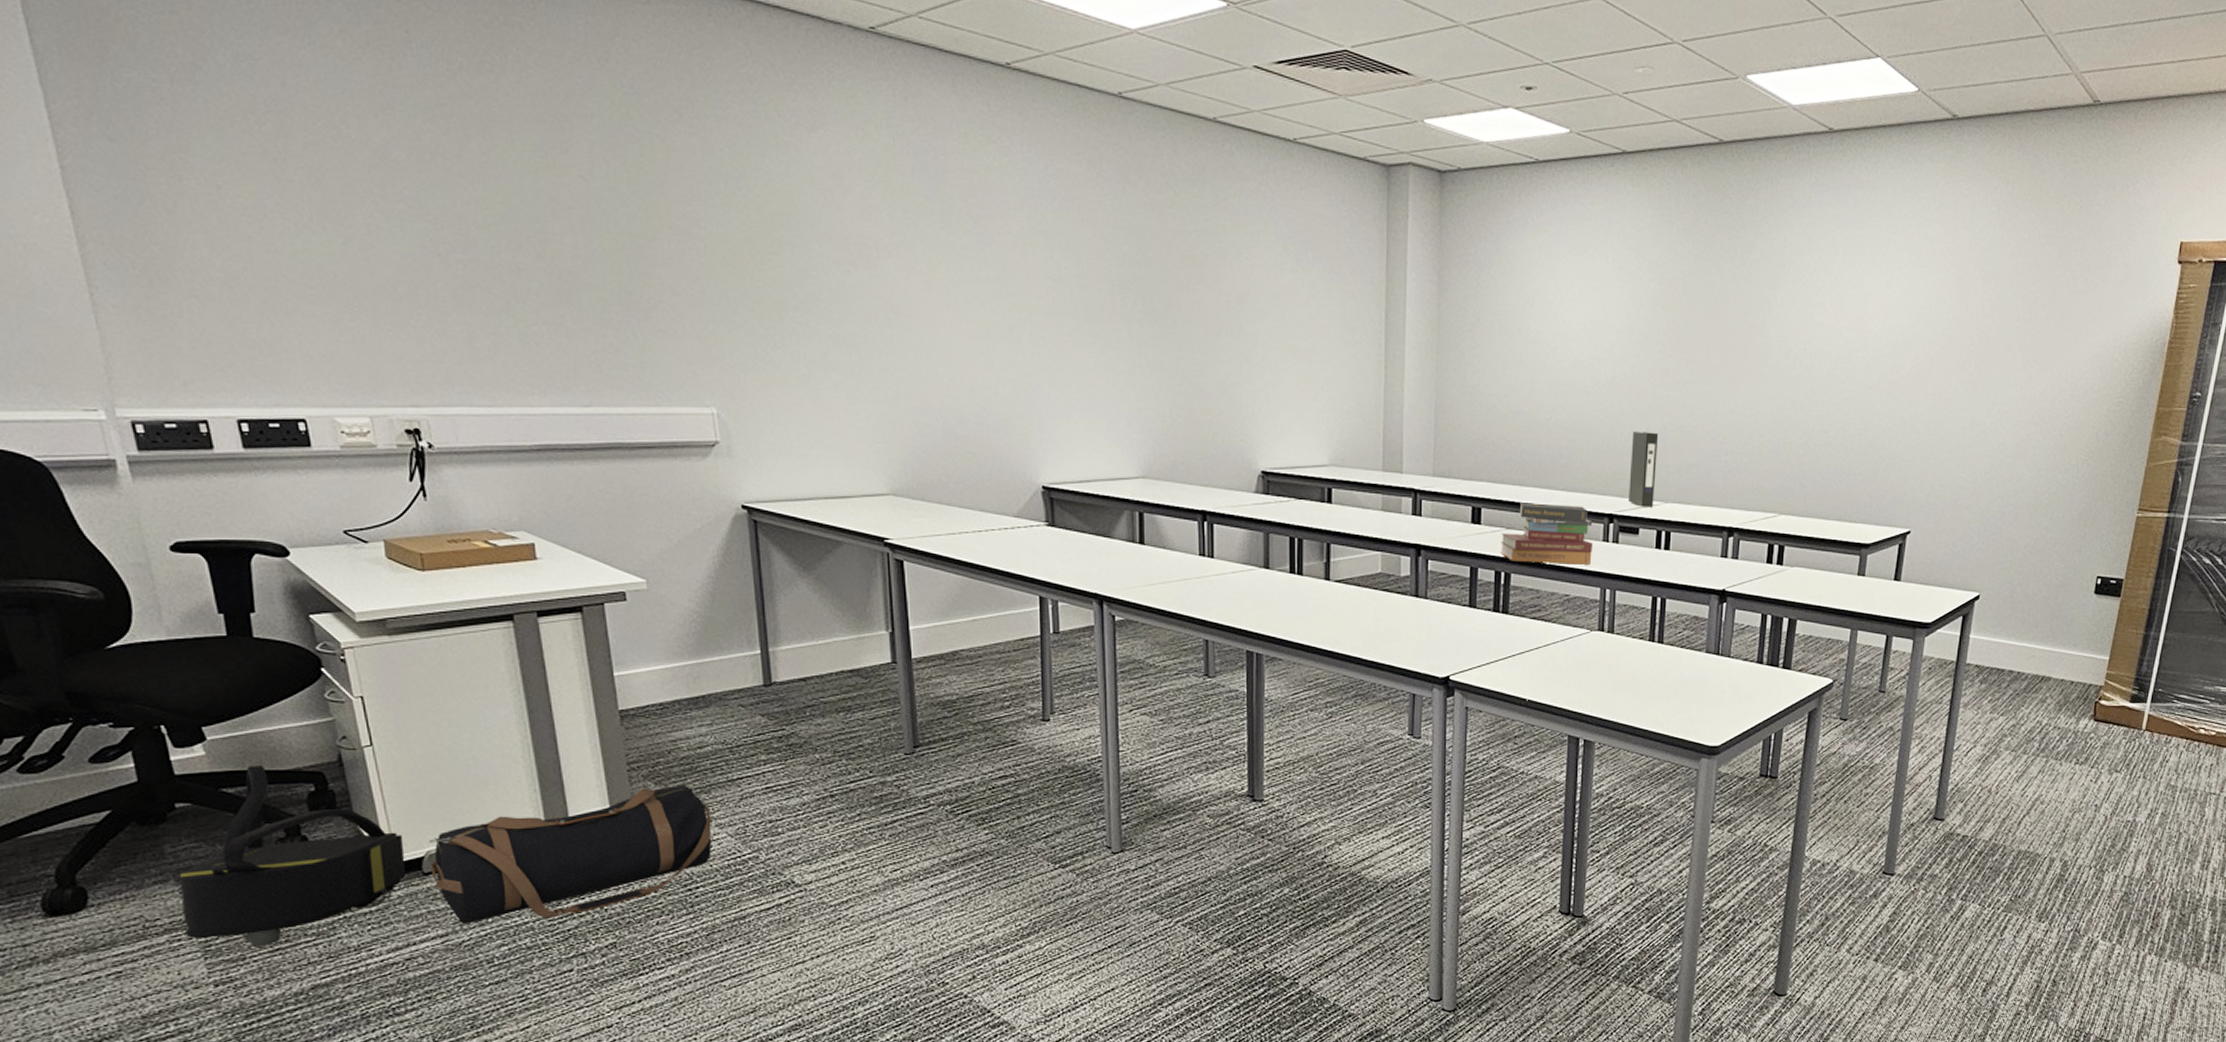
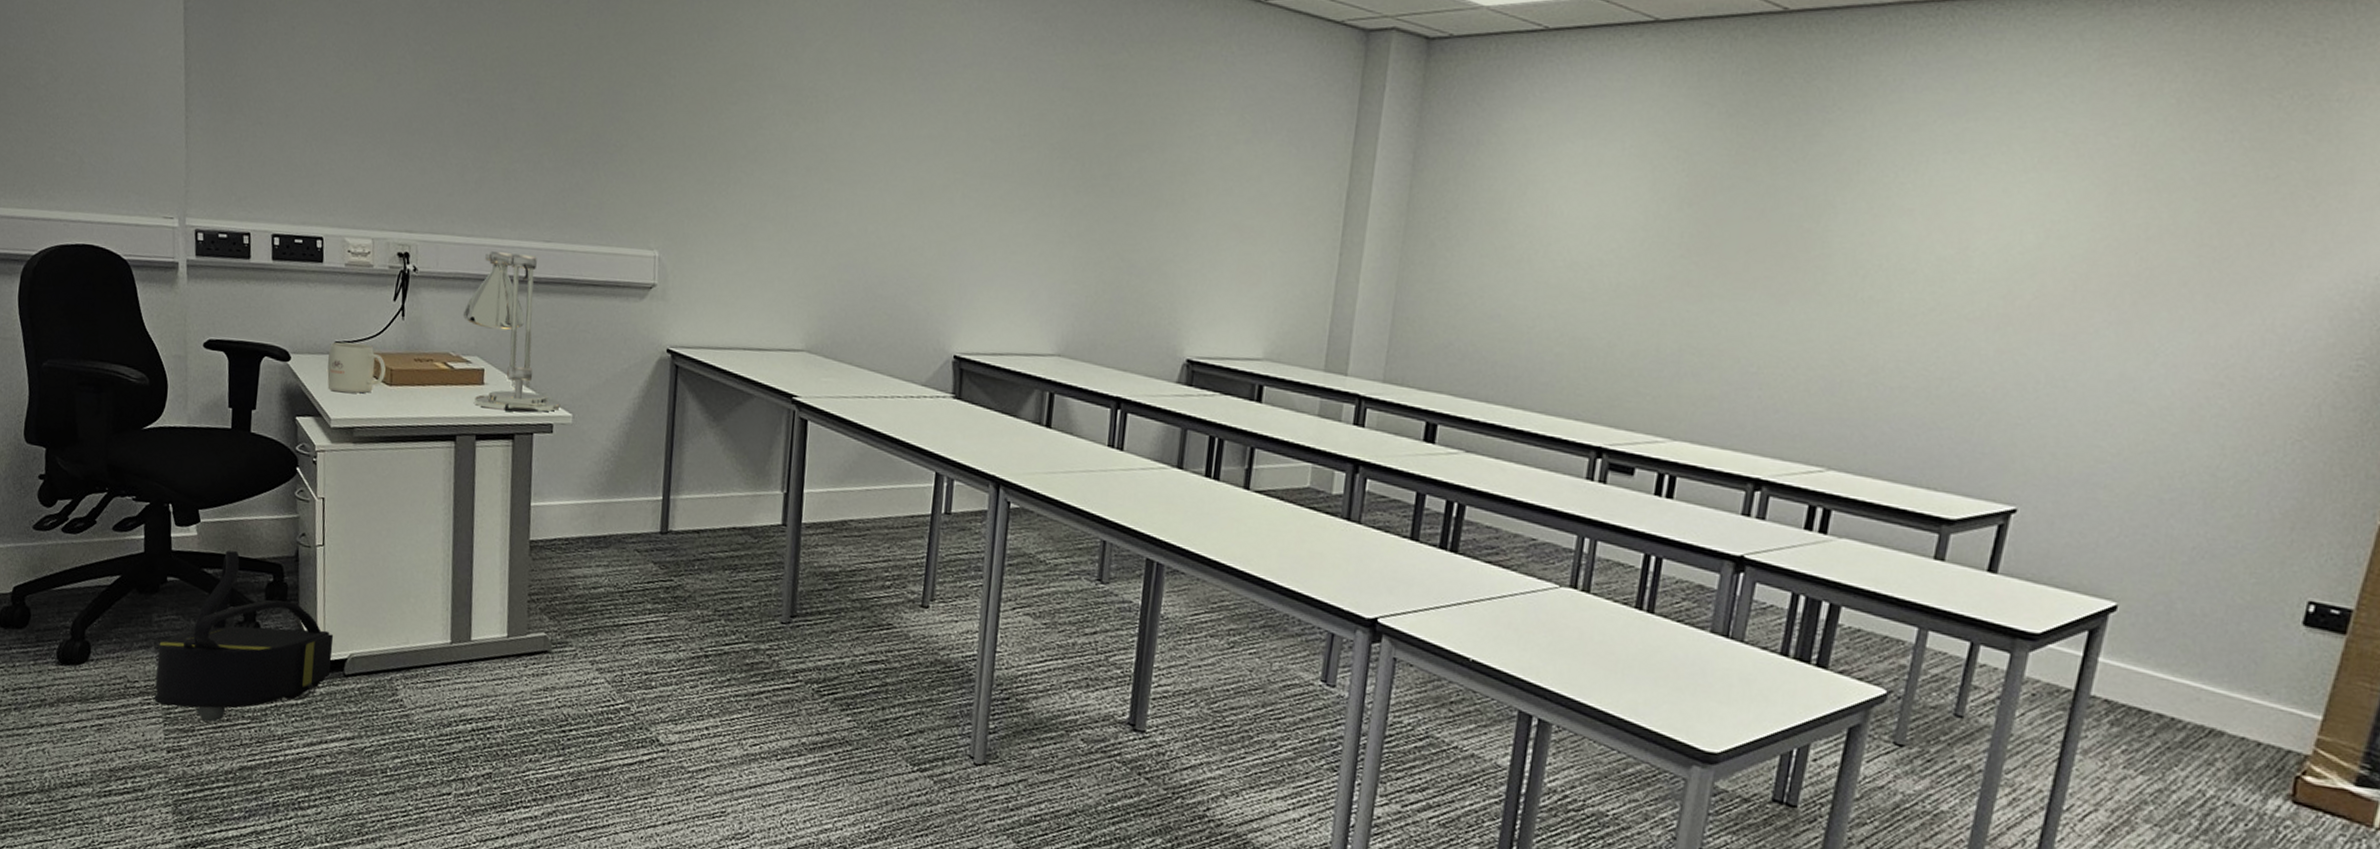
mug: none [337,530,415,584] -> present [327,342,386,394]
duffel bag: present [428,785,712,925] -> none [350,621,594,738]
desk lamp: none [498,419,631,585] -> present [462,250,561,413]
books: present [1500,503,1594,565] -> none [1455,423,1575,506]
binder: present [1628,432,1659,507] -> none [1624,350,1672,444]

